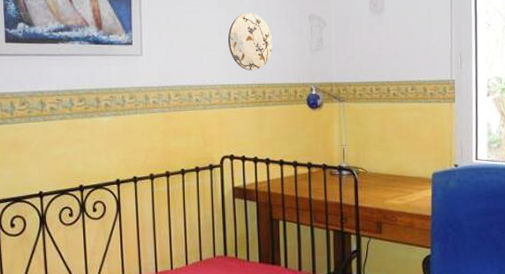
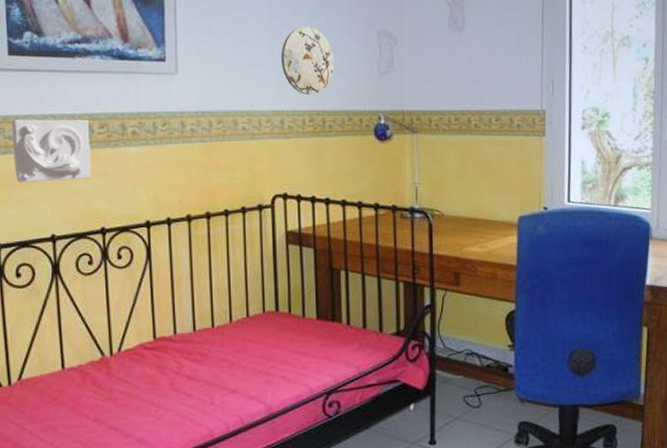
wall ornament: none [8,94,72,148] -> present [12,119,92,182]

